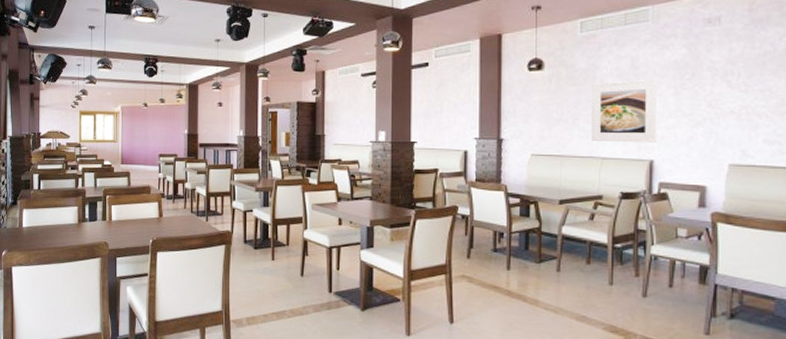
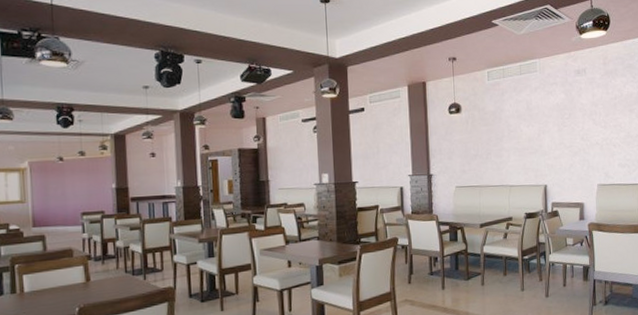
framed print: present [591,80,657,143] -> none [499,119,548,173]

